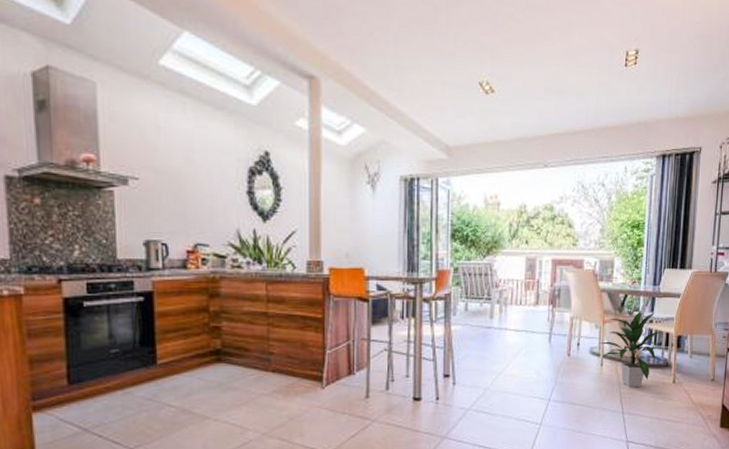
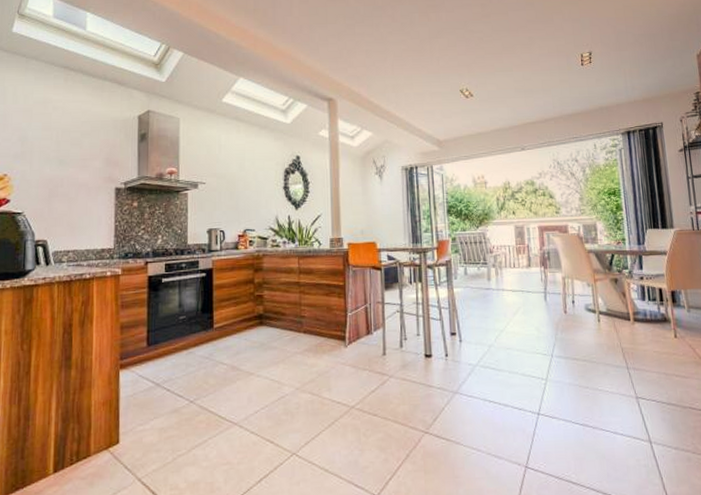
indoor plant: present [599,310,666,388] -> none [594,268,663,343]

